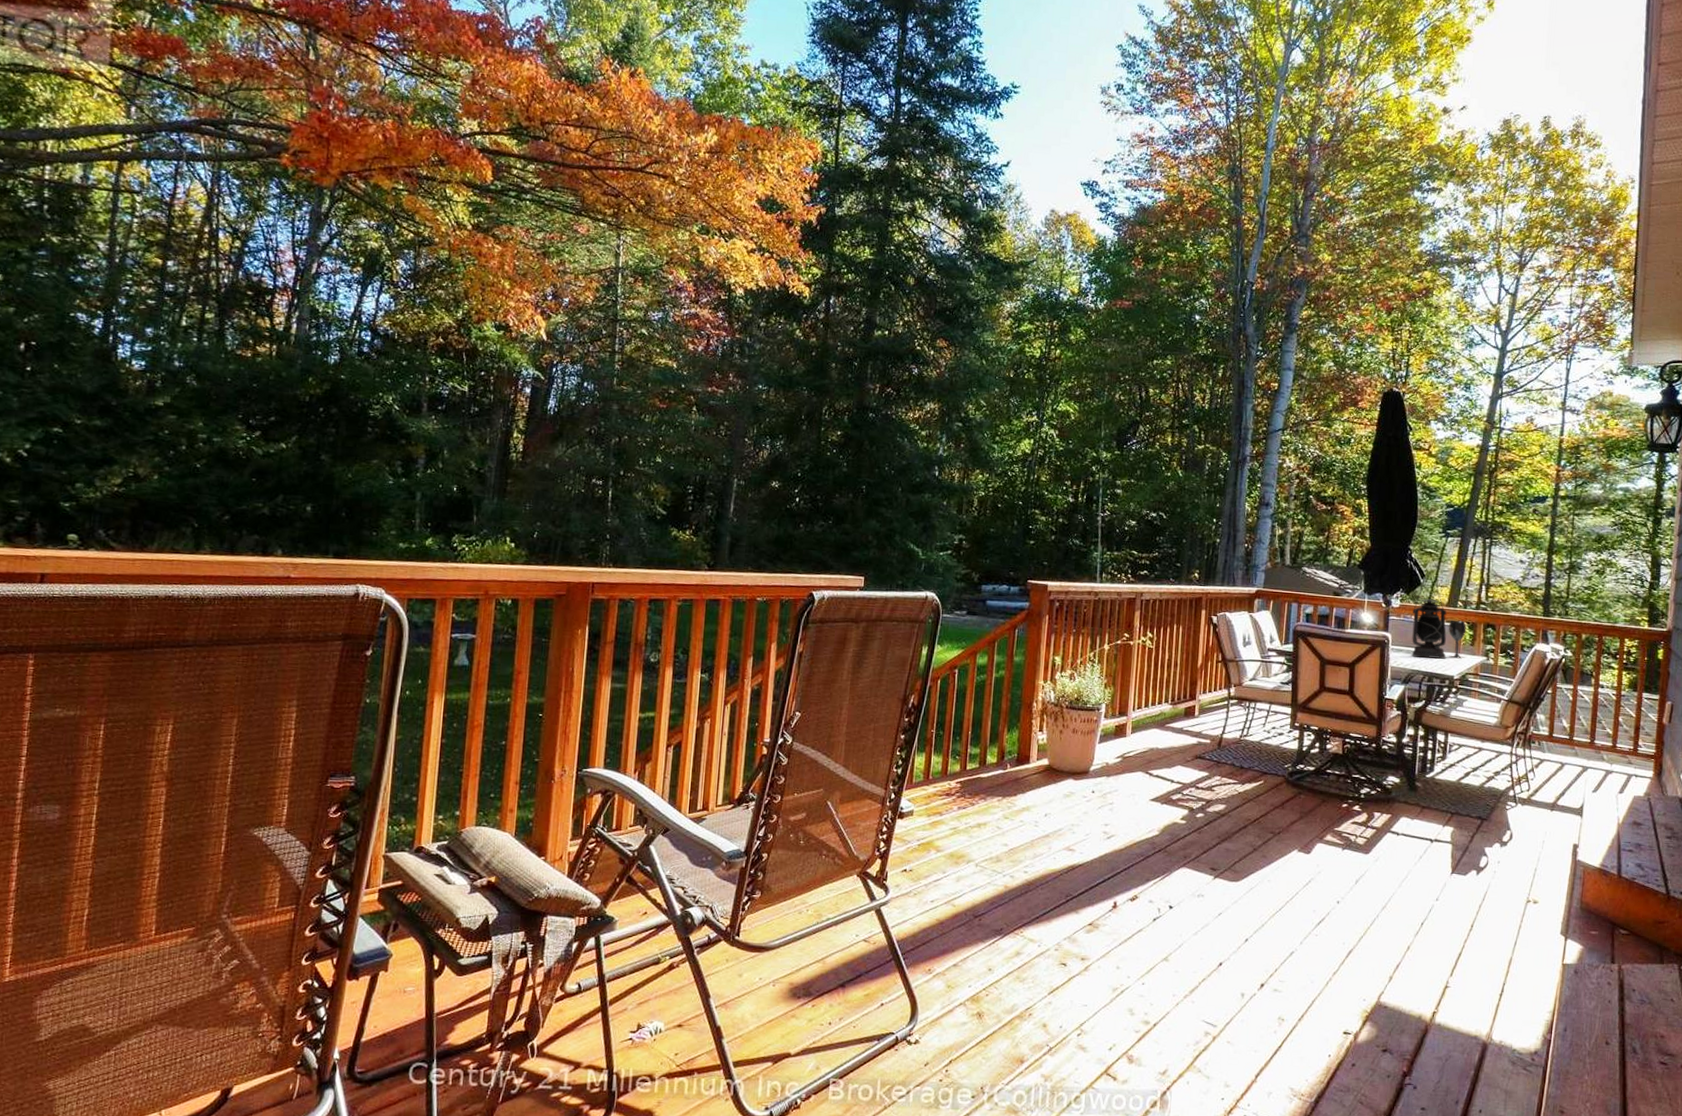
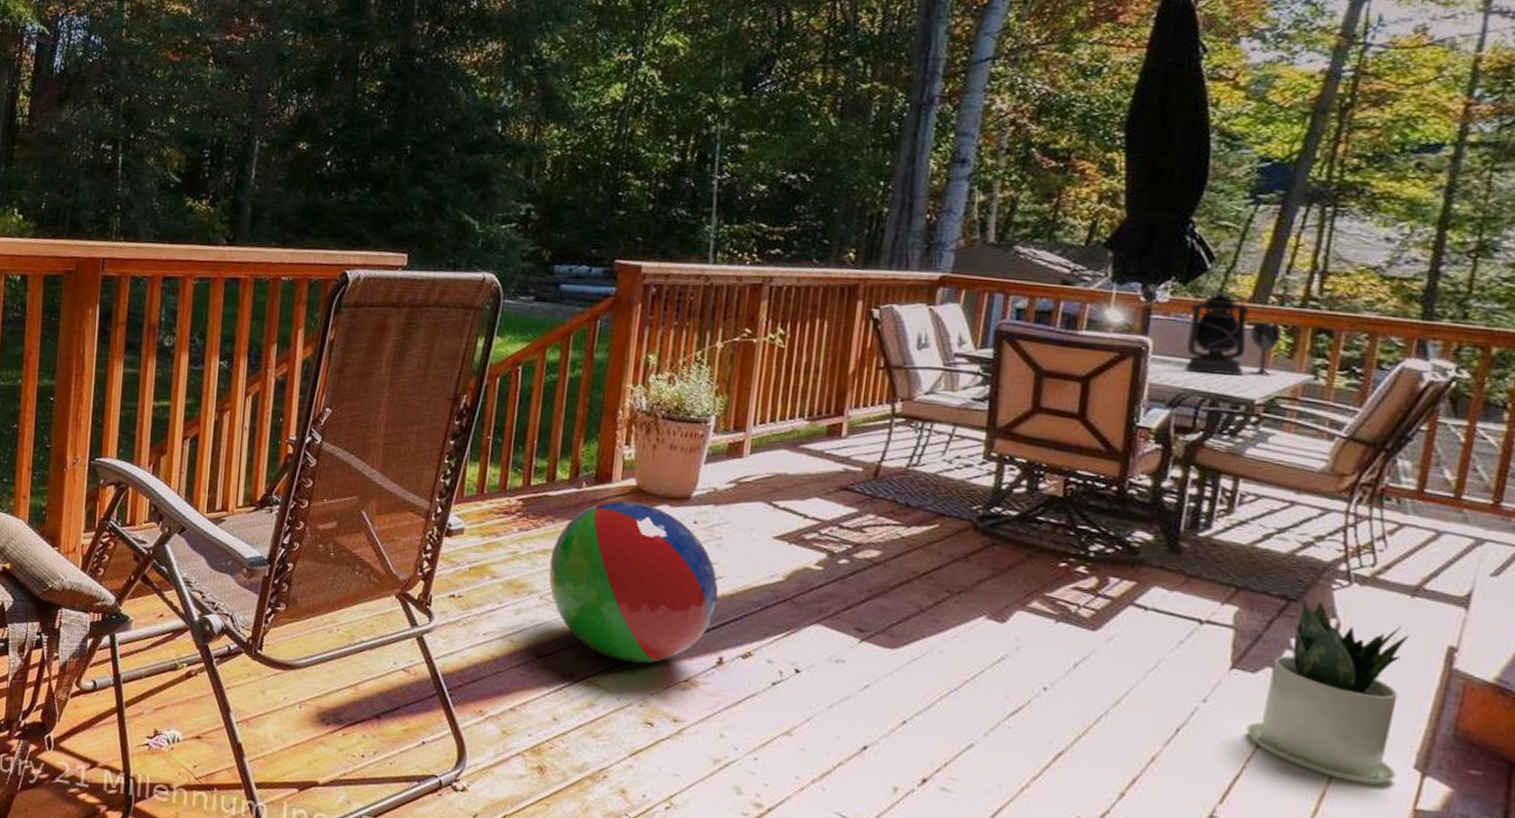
beach ball: none [982,777,1112,914] -> present [548,500,719,664]
planter: none [1463,819,1551,949] -> present [1246,600,1409,785]

